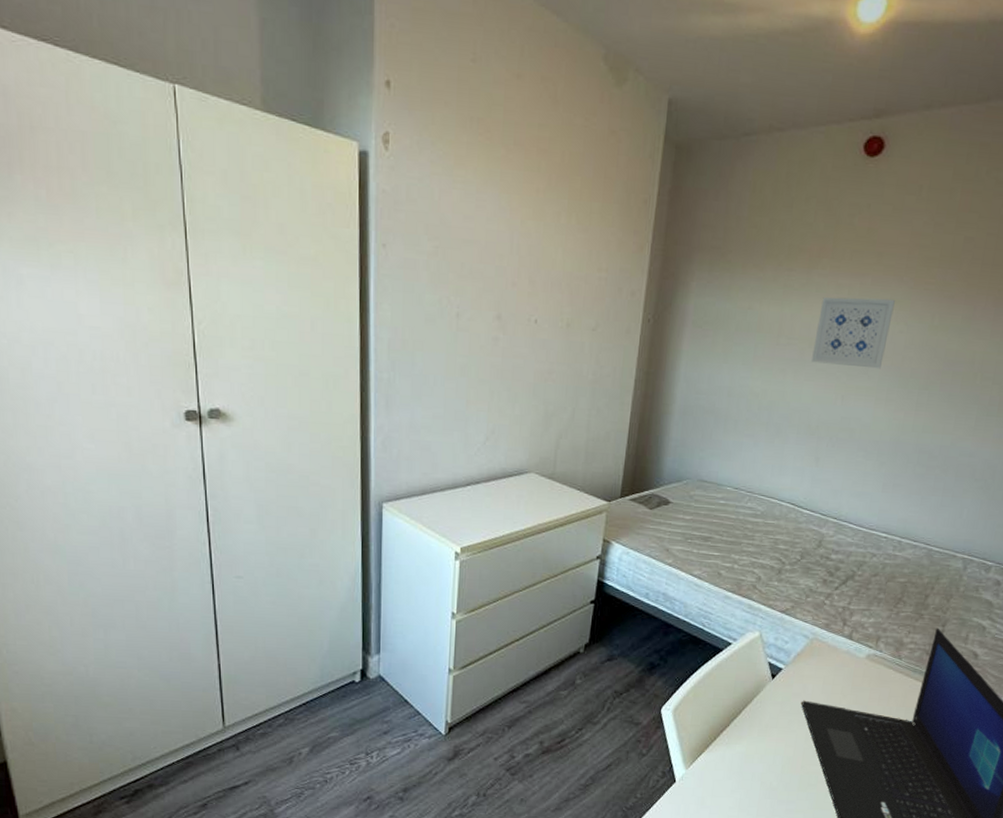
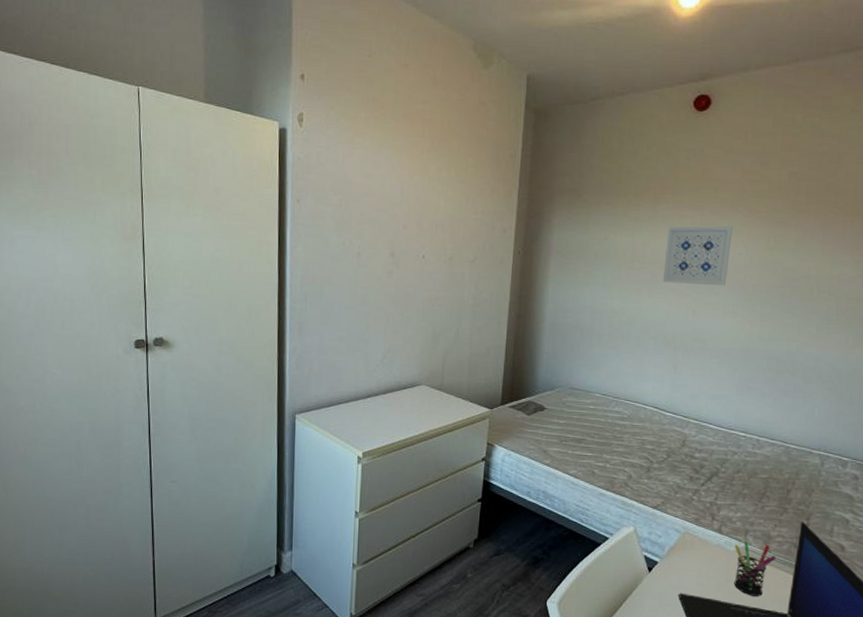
pen holder: none [860,648,907,704] -> present [734,541,776,596]

